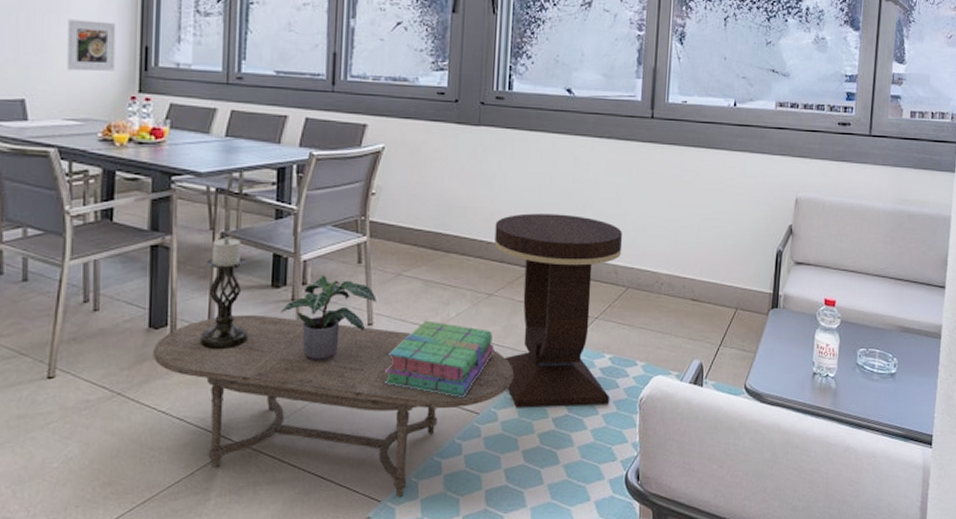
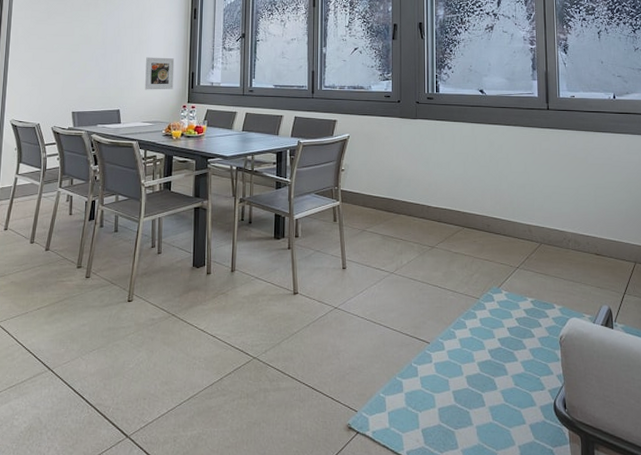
coffee table: present [153,314,515,498] -> none [195,258,456,410]
candle holder: present [199,237,249,350] -> none [226,201,259,285]
potted plant: present [280,274,377,362] -> none [280,229,348,296]
stack of books: present [385,320,495,397] -> none [357,266,438,329]
side table: present [494,213,623,408] -> none [433,184,534,341]

